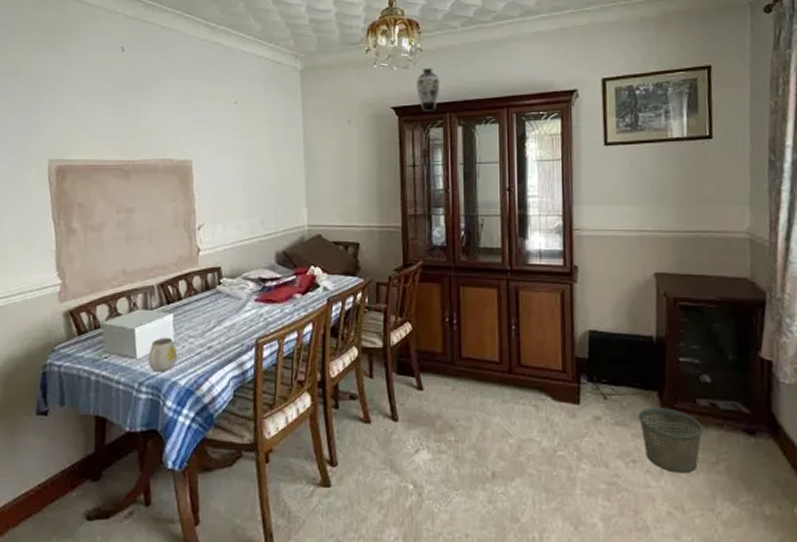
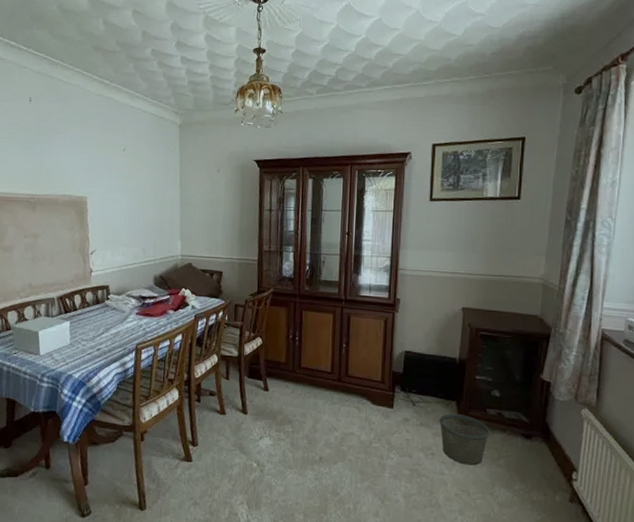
mug: present [148,337,178,372] -> none [49,339,73,367]
decorative vase: present [417,68,440,111] -> none [276,128,296,165]

